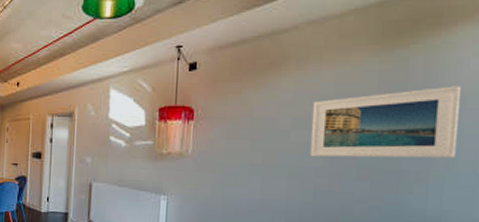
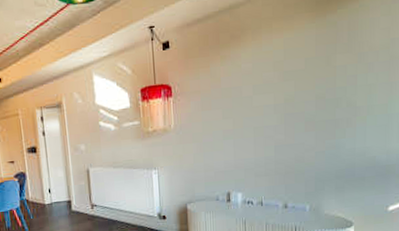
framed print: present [309,86,461,159] -> none [268,42,374,118]

